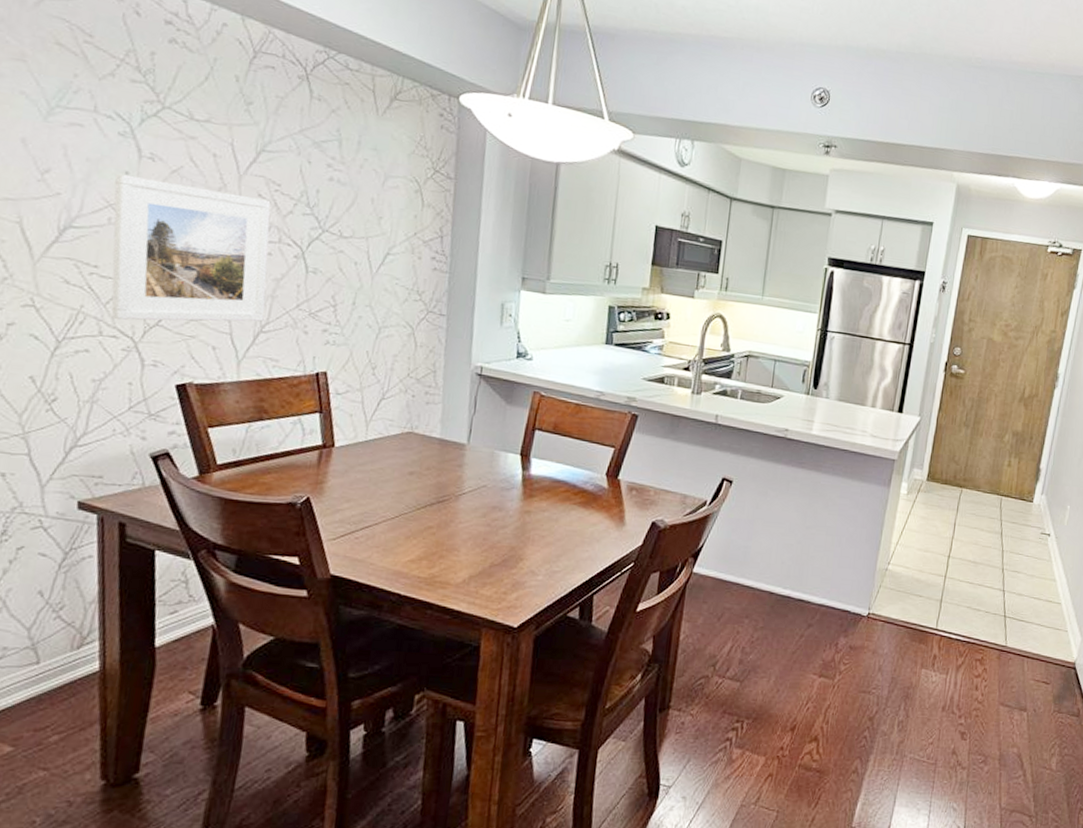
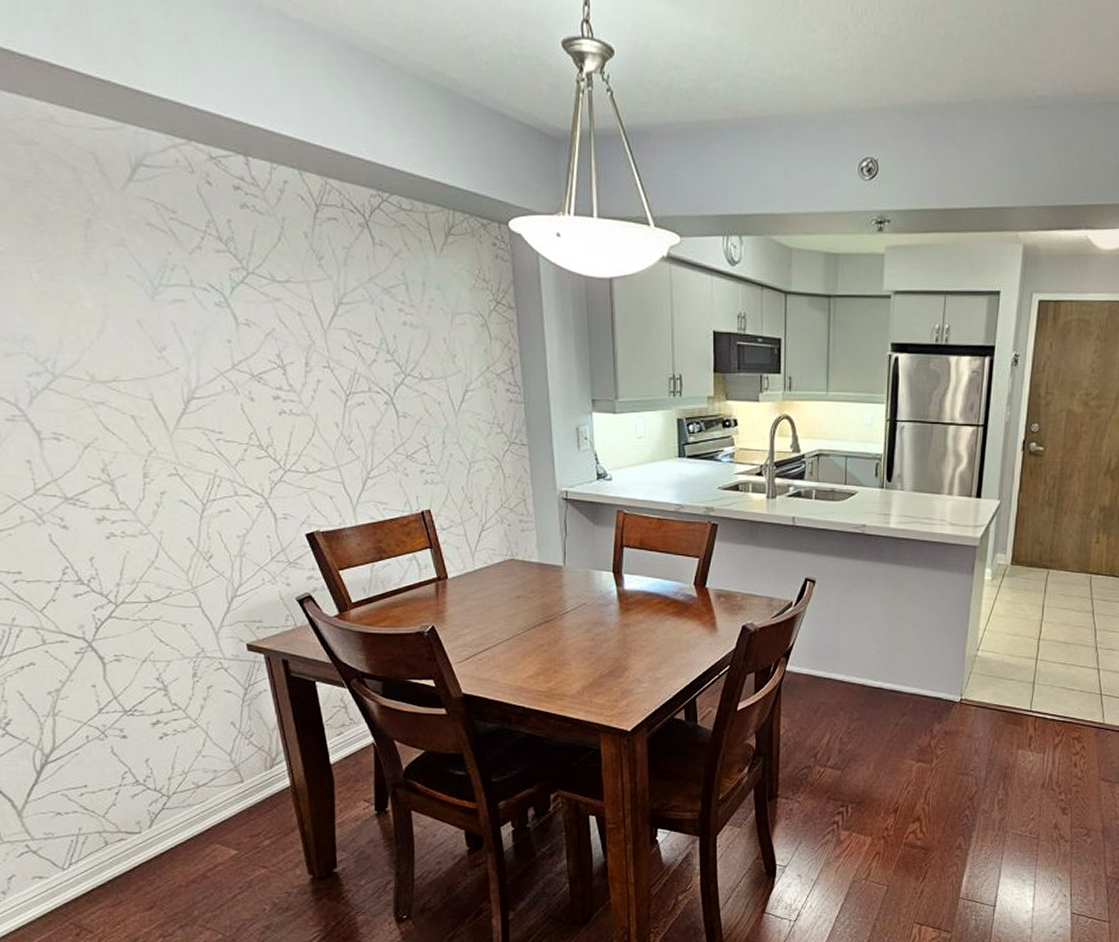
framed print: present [111,173,271,322] -> none [219,342,369,480]

